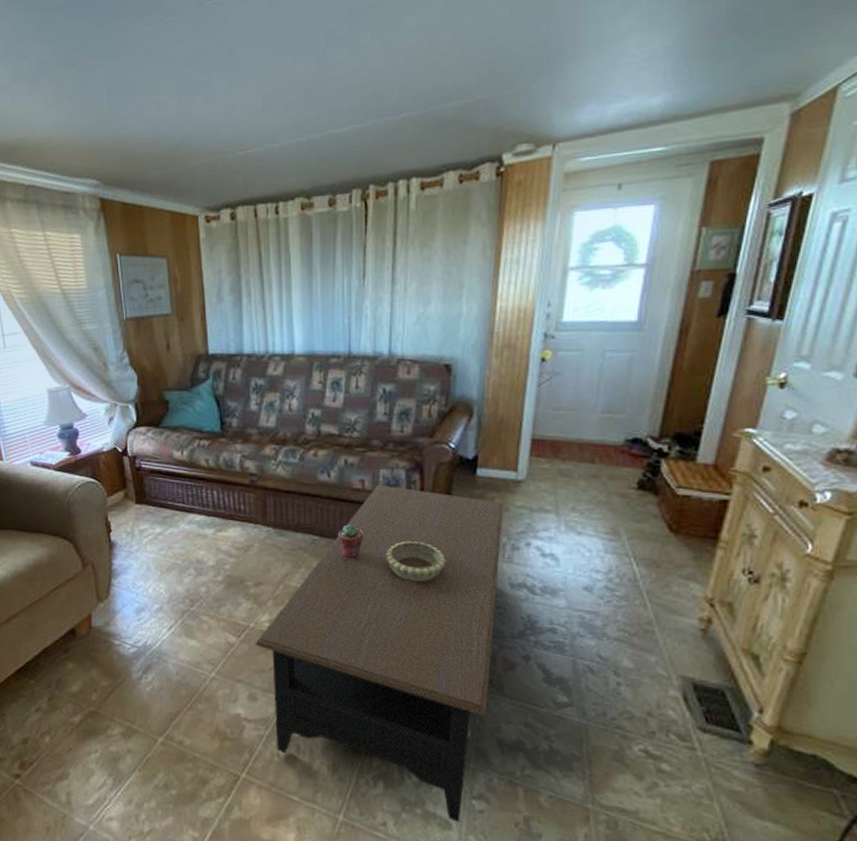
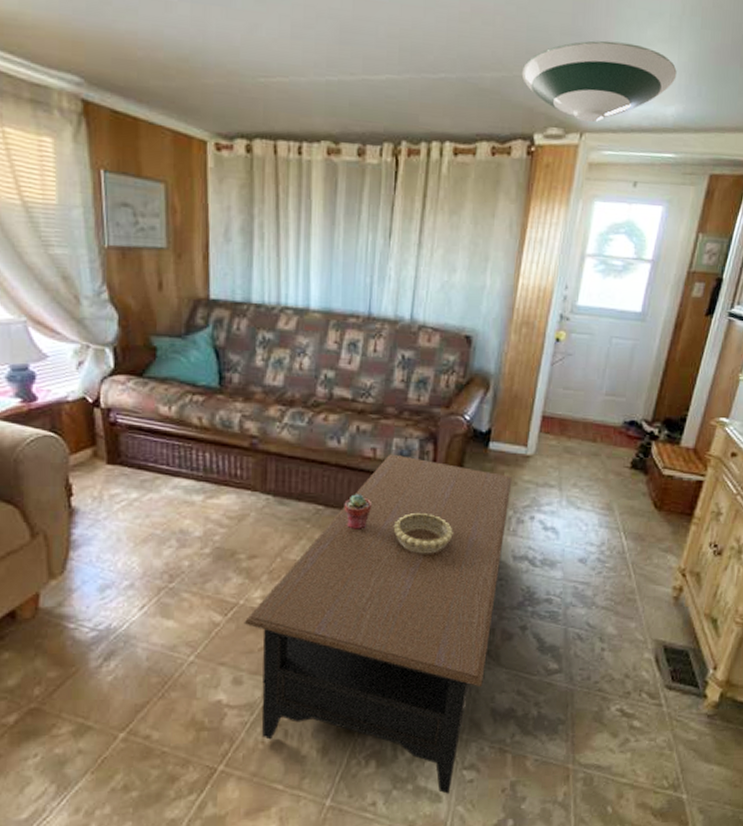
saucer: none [485,39,661,132] -> present [521,40,677,123]

